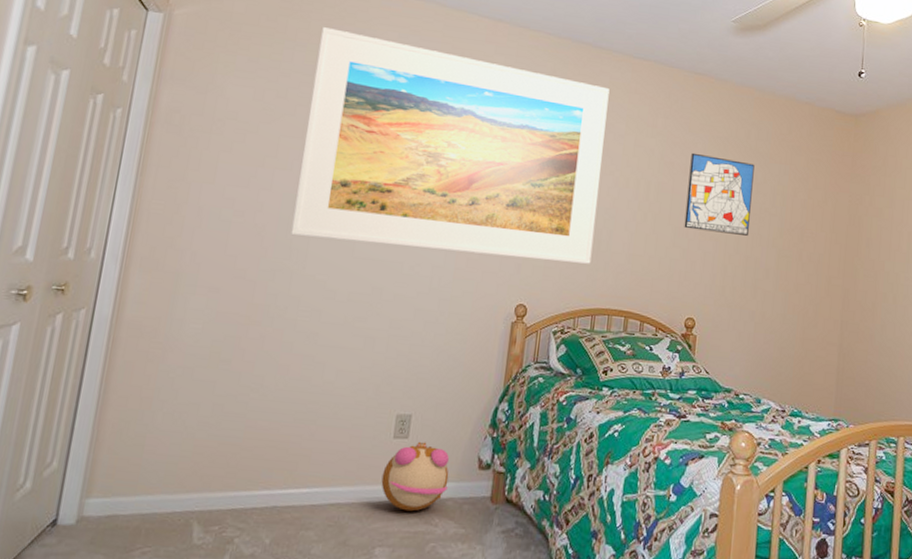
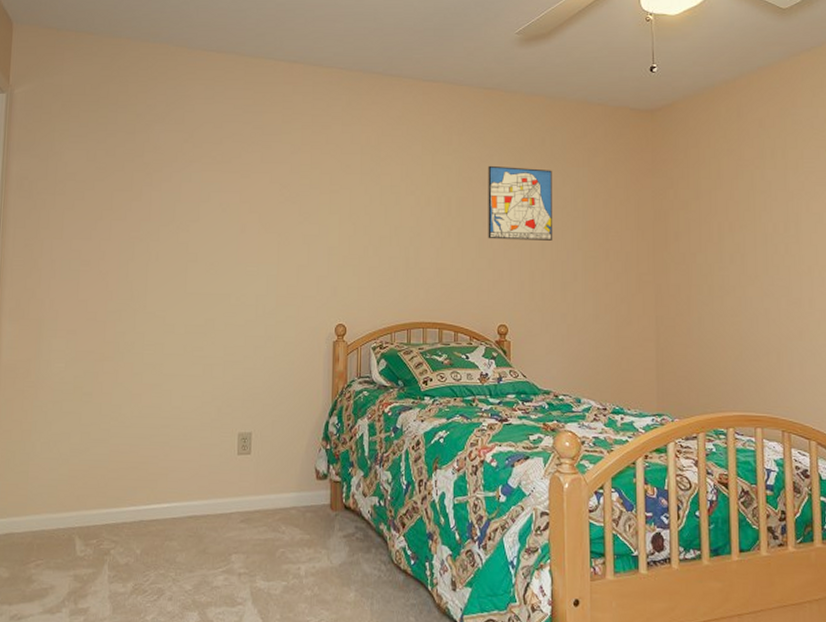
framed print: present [291,27,610,264] -> none [131,88,403,281]
plush toy: present [381,441,450,512] -> none [231,456,290,521]

